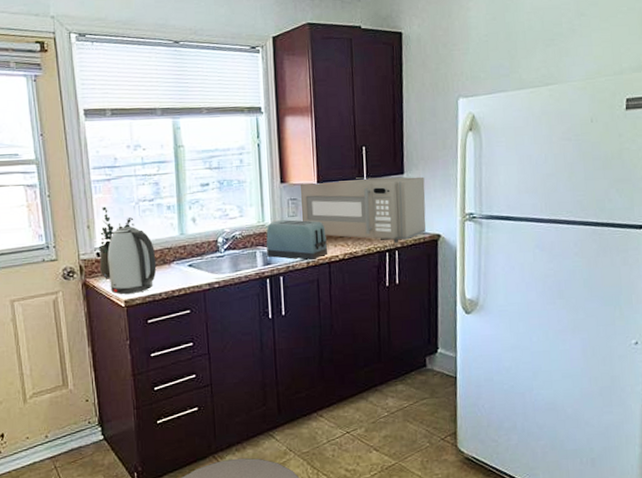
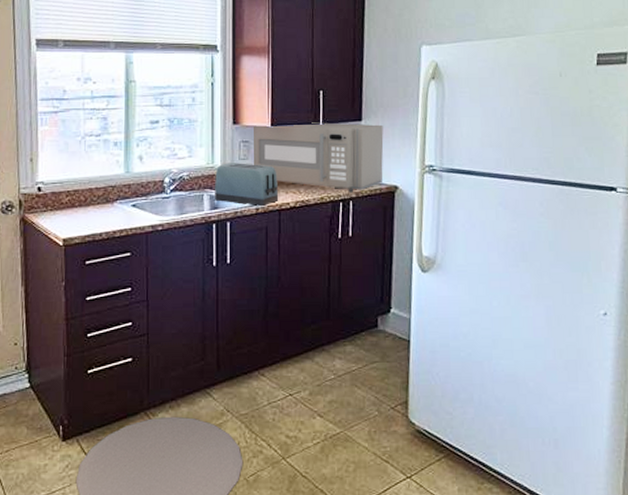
potted plant: present [98,206,134,281] -> none [40,139,79,217]
kettle: present [107,226,157,294] -> none [48,161,99,232]

